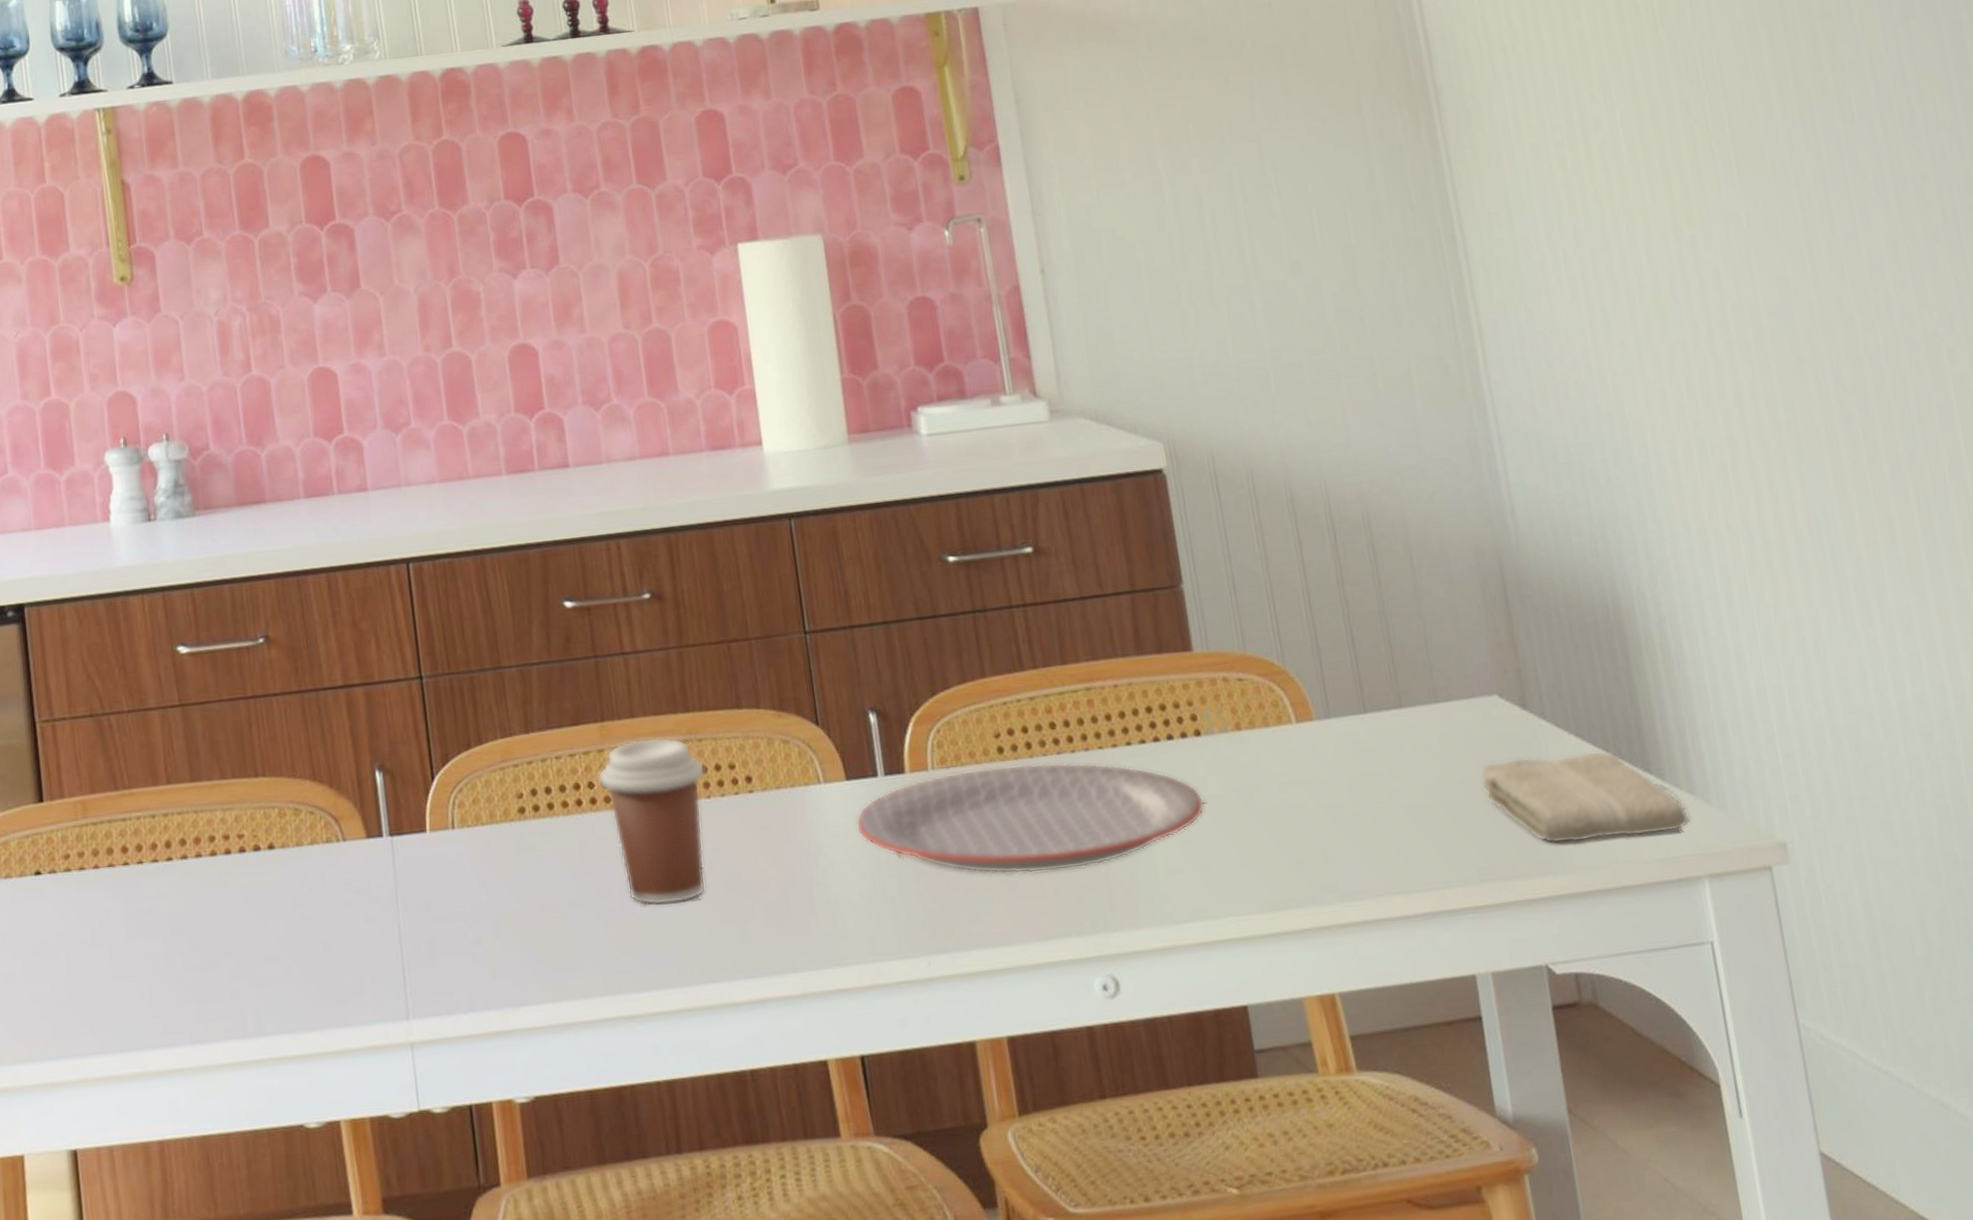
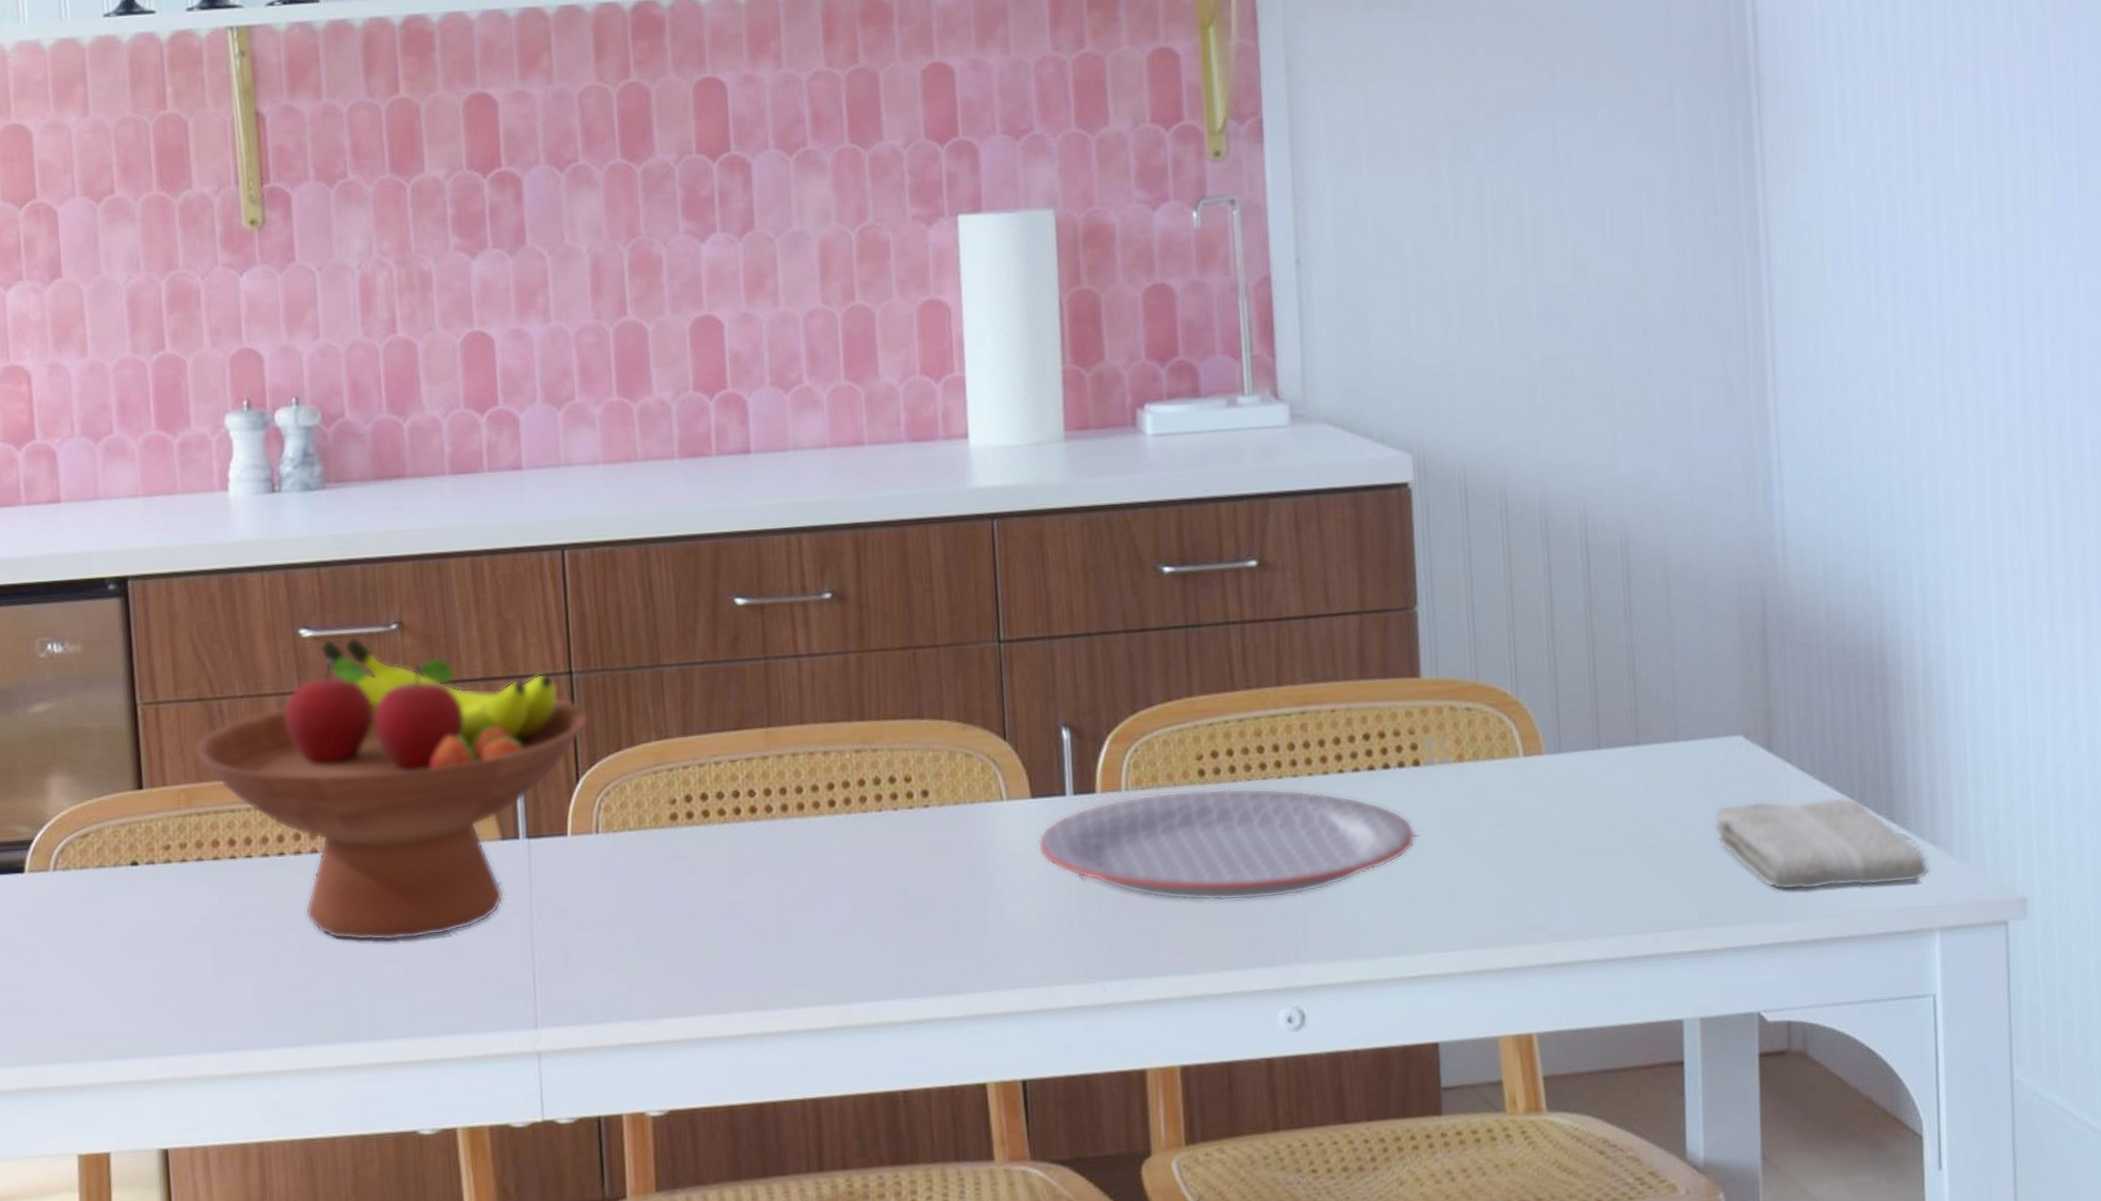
fruit bowl: none [87,651,440,941] -> present [193,636,589,942]
coffee cup: present [597,737,707,906] -> none [760,746,878,920]

